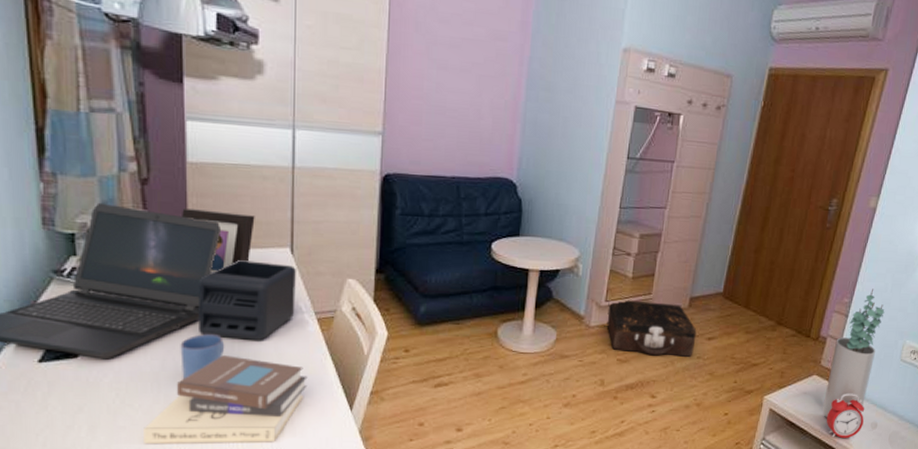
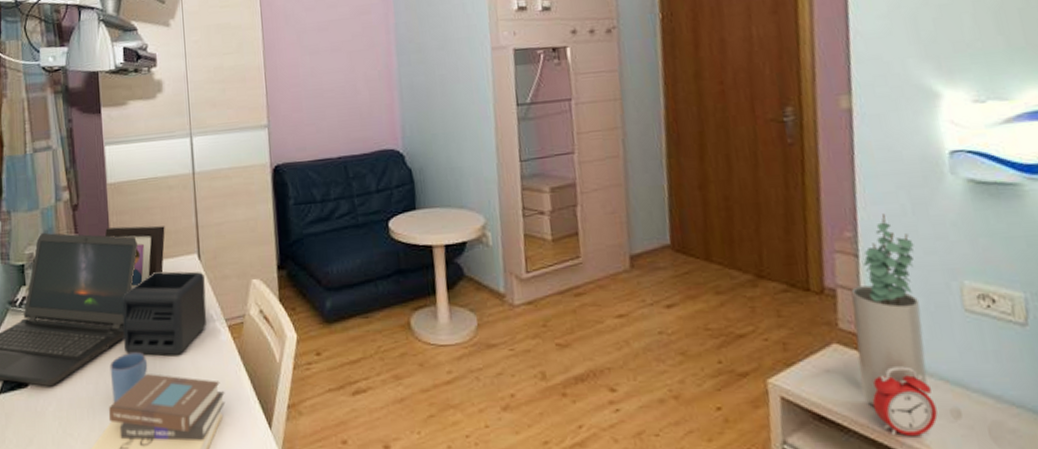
suitcase: present [606,300,697,357] -> none [530,266,652,336]

